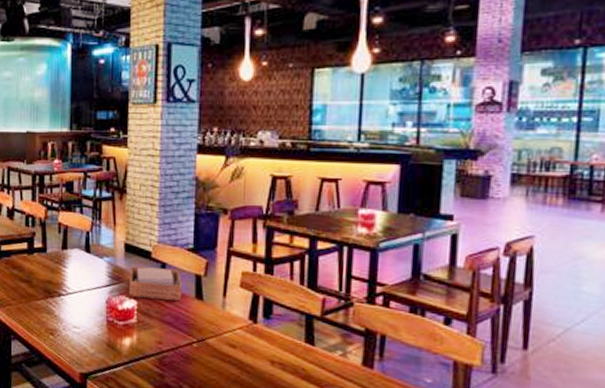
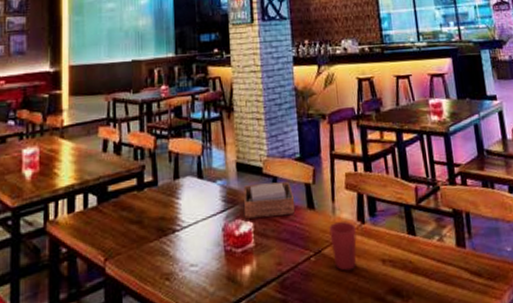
cup: none [216,317,246,363] -> present [329,221,357,271]

